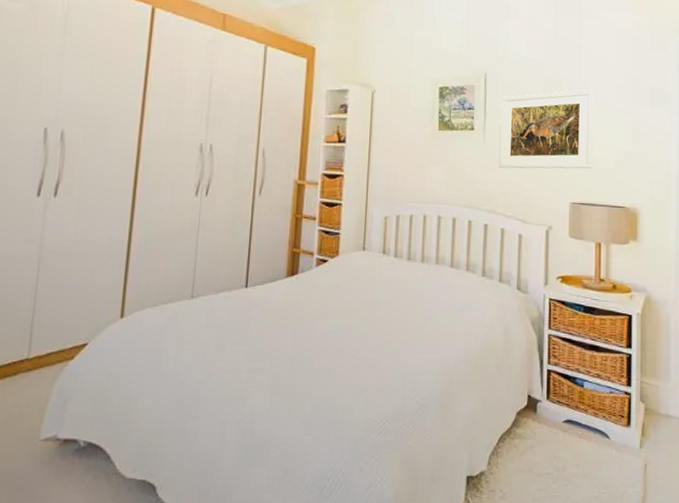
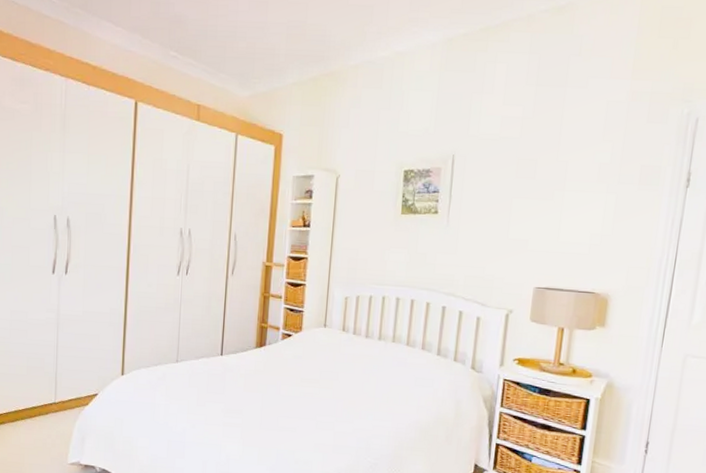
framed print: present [498,89,595,169] -> none [461,168,574,253]

